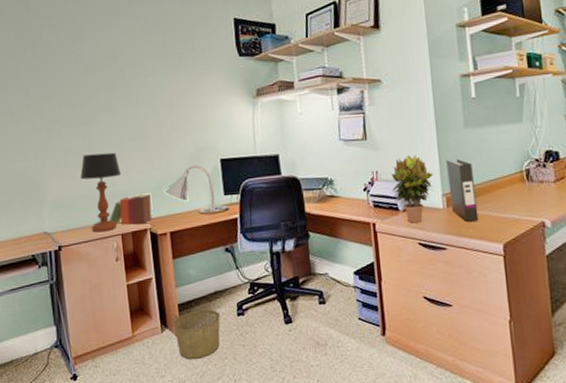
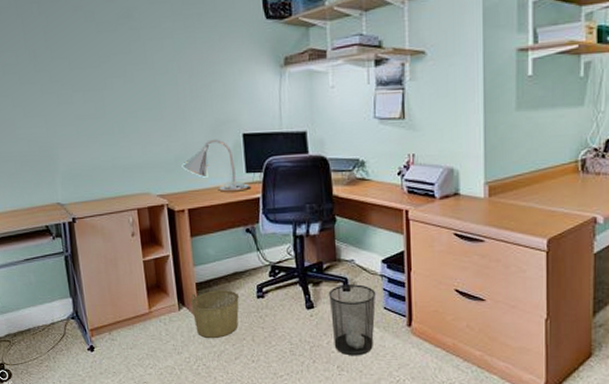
table lamp: present [80,152,122,233] -> none [93,121,137,206]
books: present [110,194,153,225] -> none [125,167,170,200]
waste bin: none [305,297,351,369] -> present [328,284,376,356]
potted plant: present [391,155,434,223] -> none [428,138,477,212]
binder: present [446,159,479,222] -> none [492,145,523,213]

